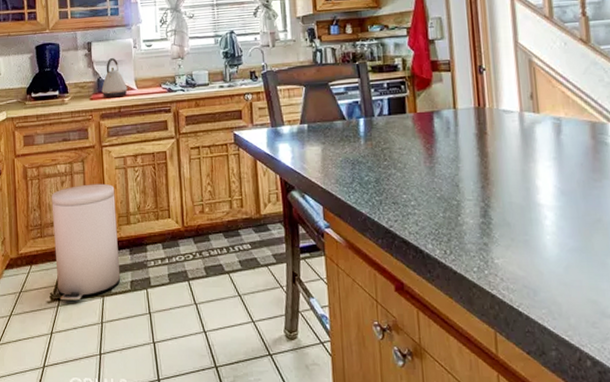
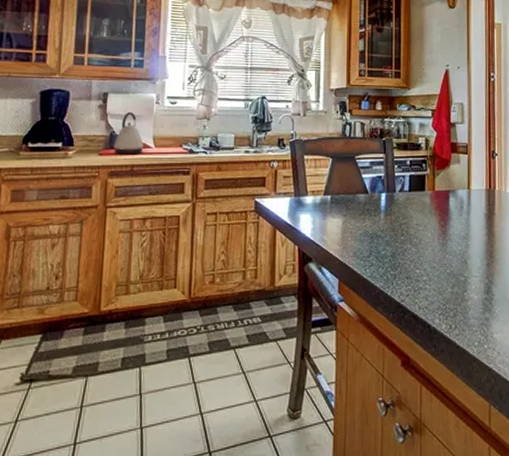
pedal bin: present [51,183,121,301] -> none [31,248,116,382]

